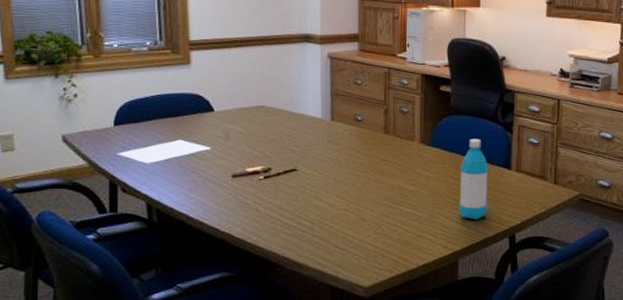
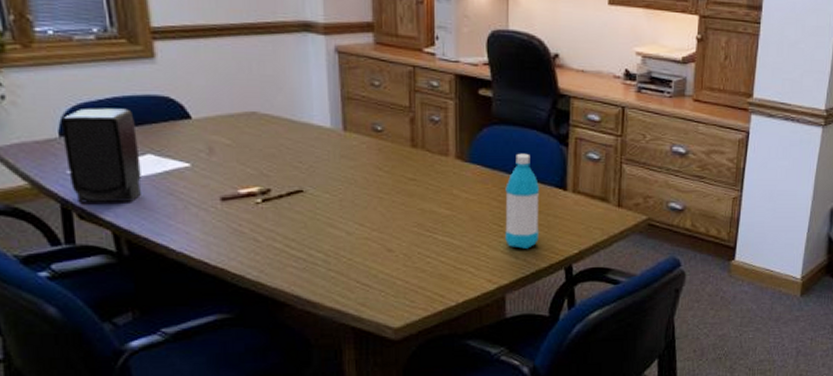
speaker: none [116,103,173,179] -> present [61,108,141,203]

